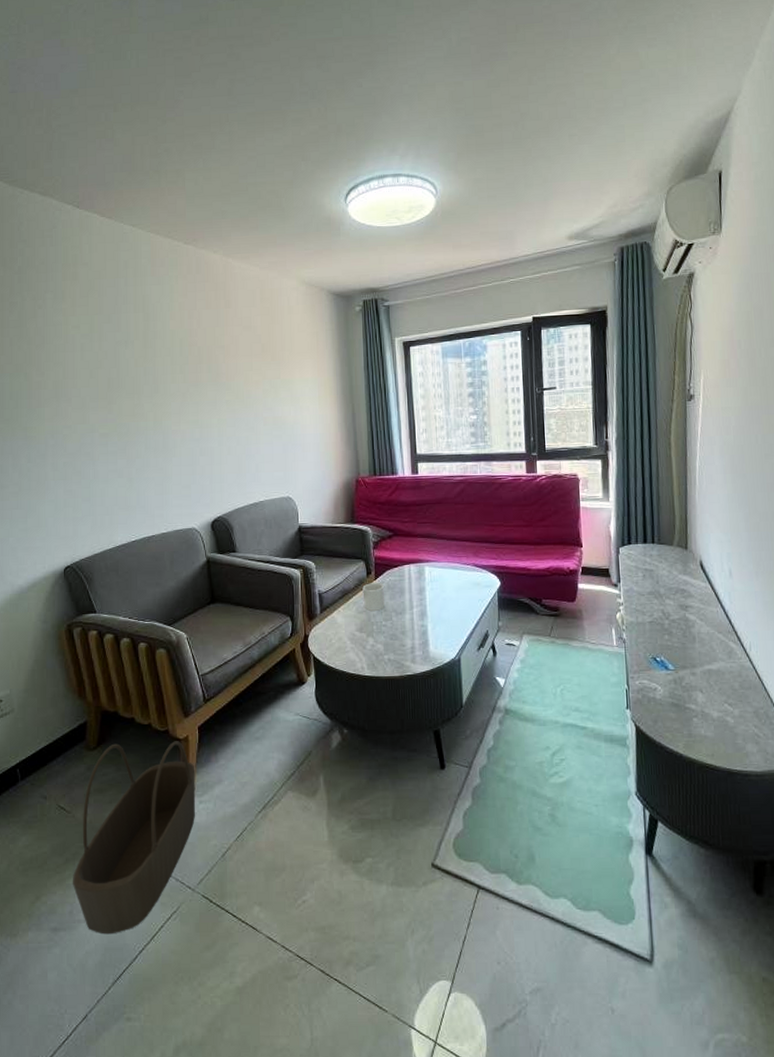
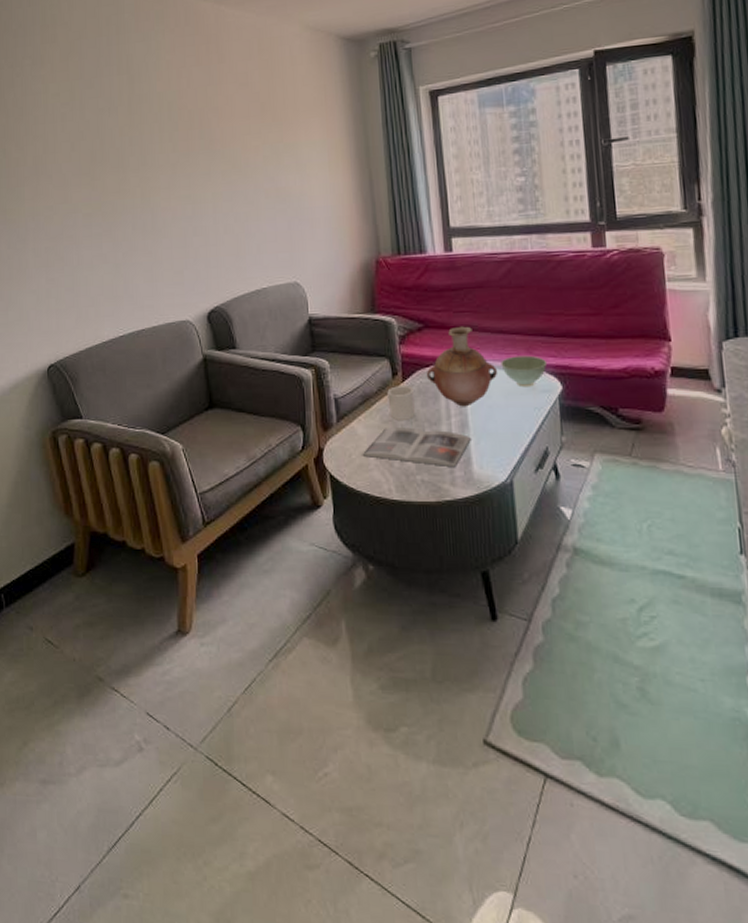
basket: present [72,741,196,935] -> none [61,570,197,794]
magazine: none [340,616,429,649] -> present [362,427,471,468]
vase: none [394,534,452,600] -> present [426,326,498,407]
bowl: none [454,558,490,584] -> present [501,355,548,388]

